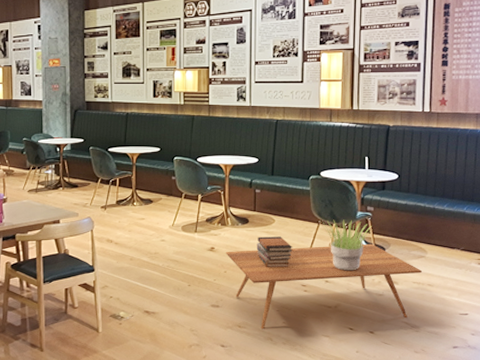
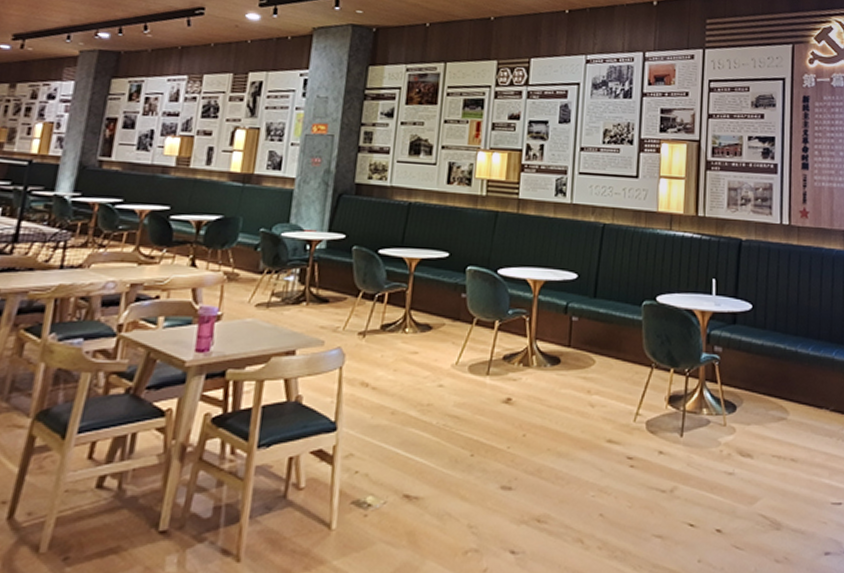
coffee table: present [226,243,422,329] -> none [527,398,783,526]
book stack: present [256,236,293,268] -> none [568,384,618,431]
potted plant: present [323,219,372,271] -> none [657,363,720,437]

